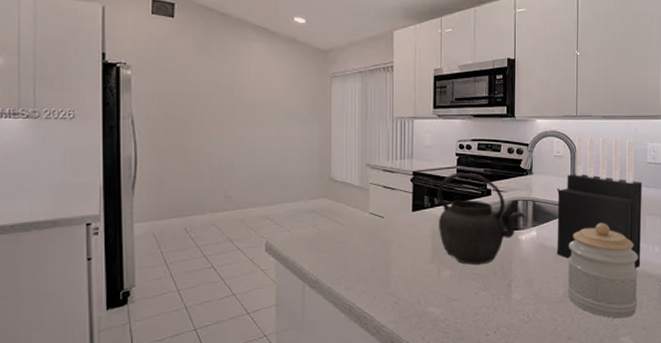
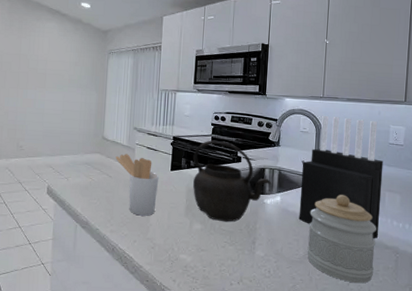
utensil holder: none [346,196,399,267] -> present [115,154,159,216]

